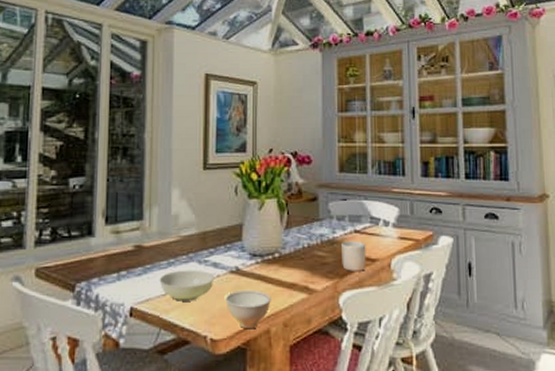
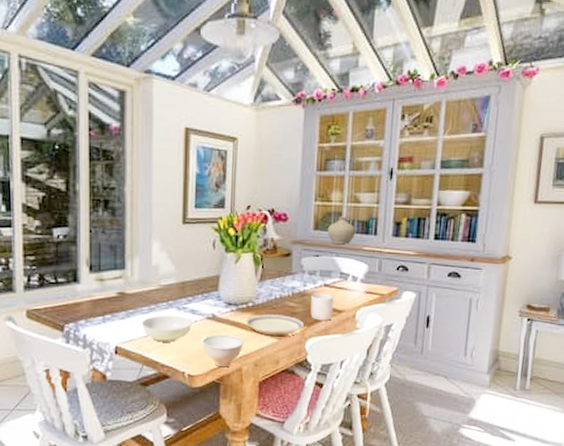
plate: none [273,266,335,290] -> present [246,314,304,336]
ceramic jug: none [353,157,383,187] -> present [327,216,356,245]

